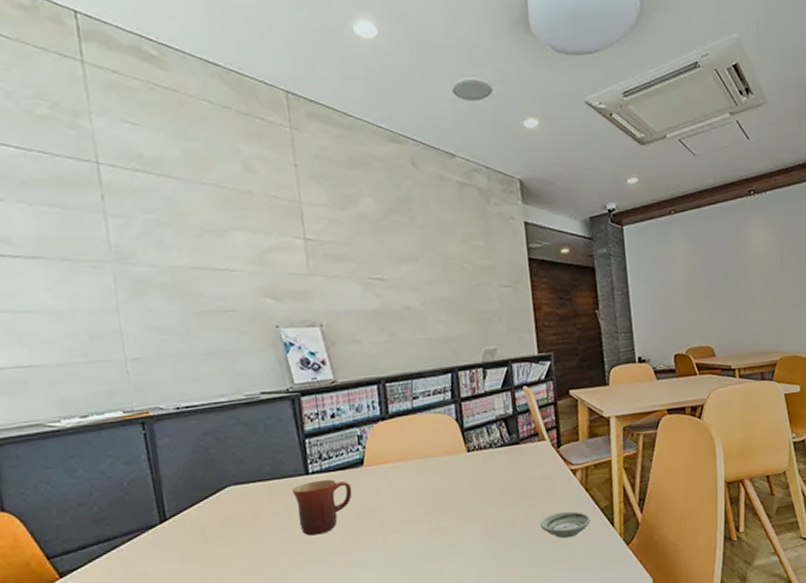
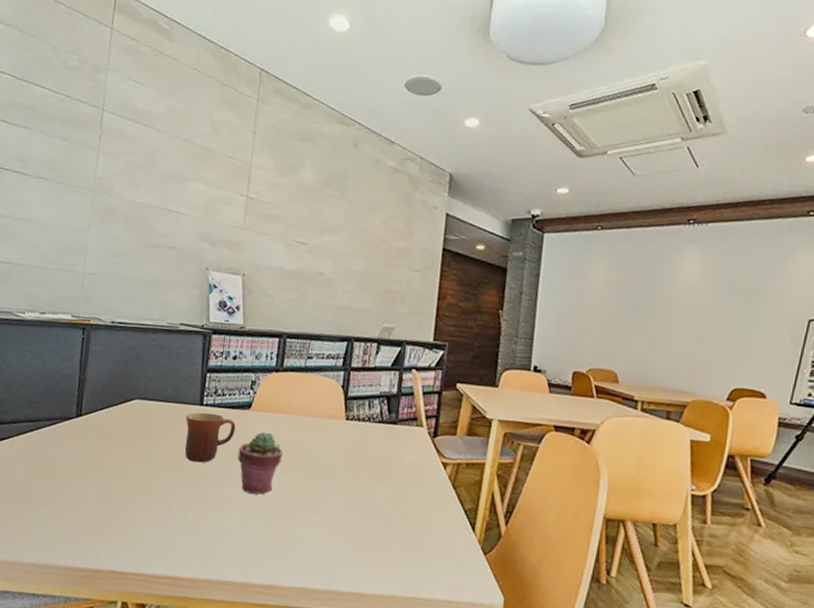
potted succulent: none [360,484,410,552] -> present [237,431,283,495]
saucer: present [540,511,591,539] -> none [400,501,452,531]

